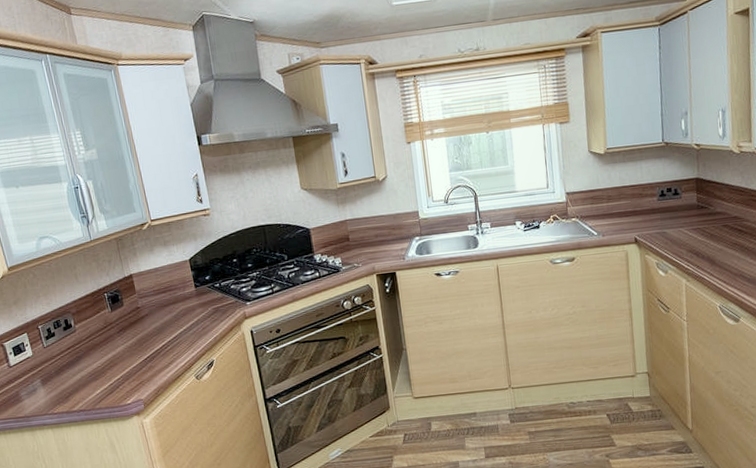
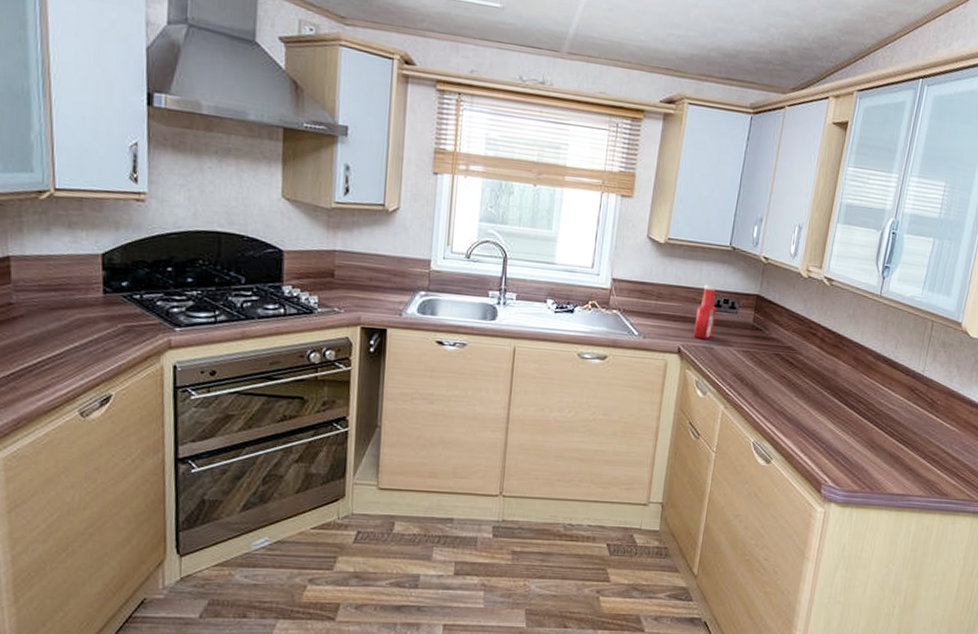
ketchup bottle: none [644,178,663,227] -> present [693,284,717,339]

